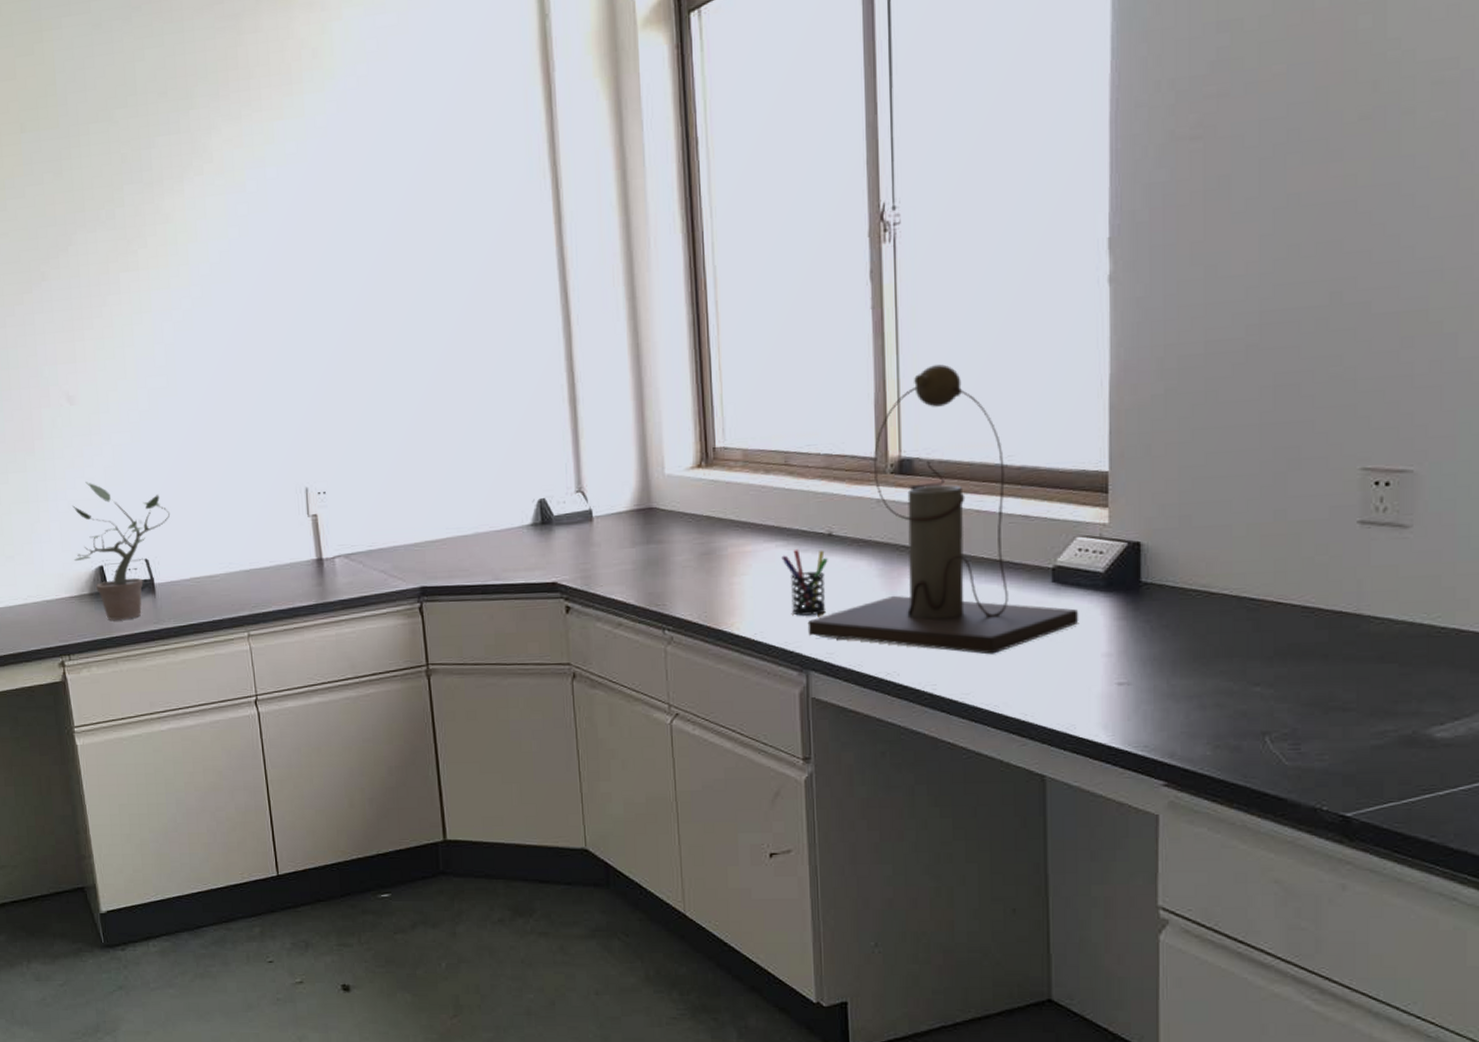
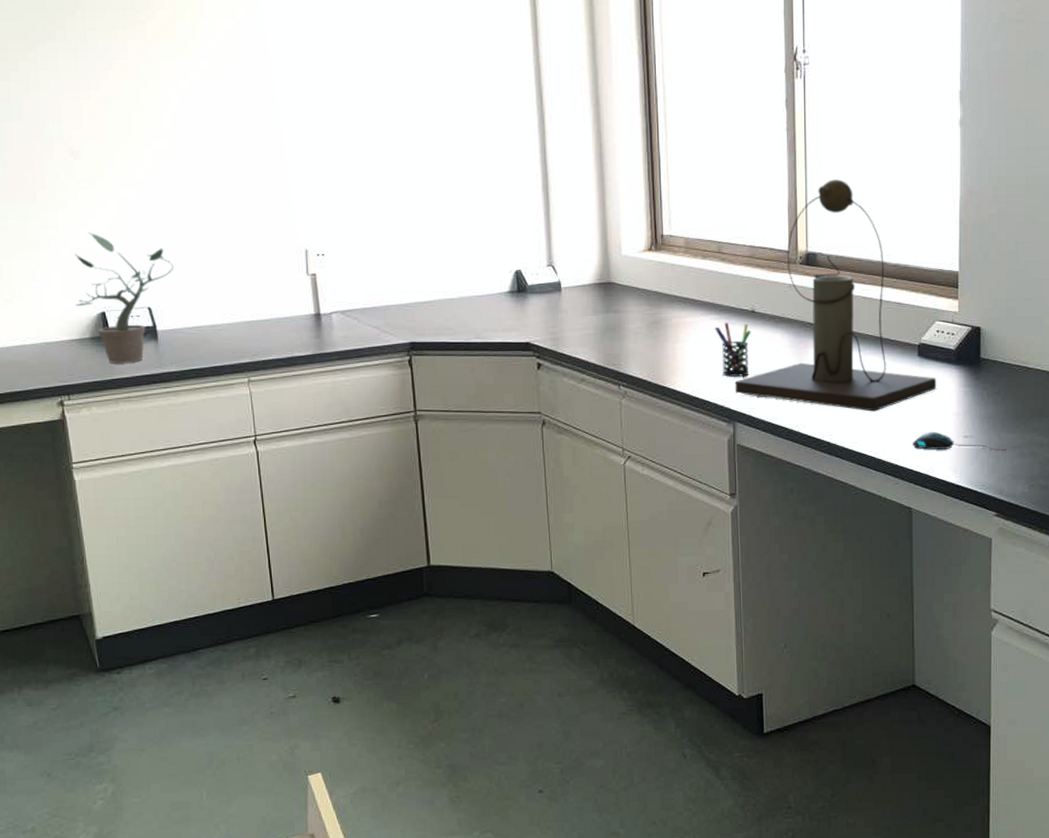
mouse: none [1045,677,1180,702] -> present [912,431,1007,451]

